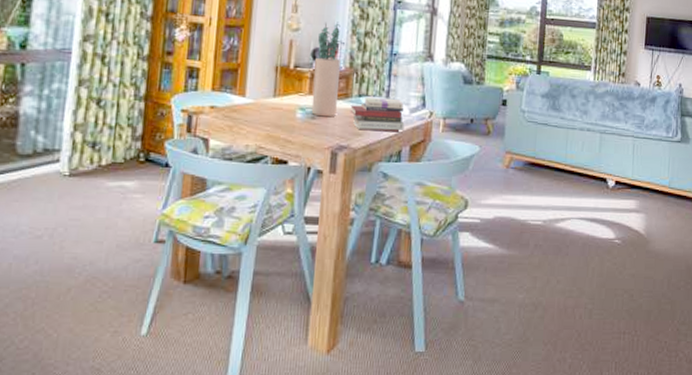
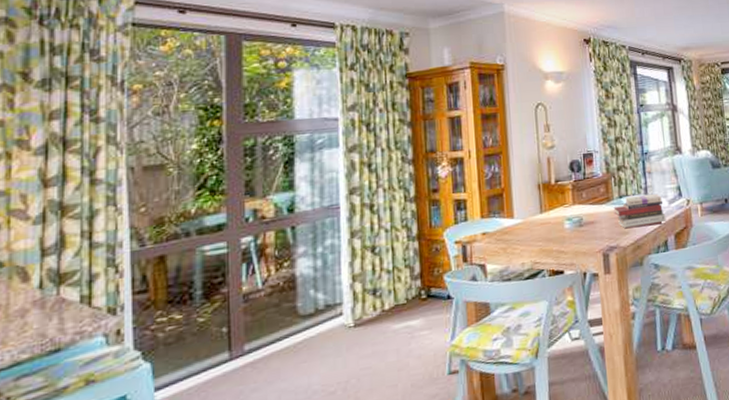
vase: present [311,21,341,117] -> none [573,133,601,224]

